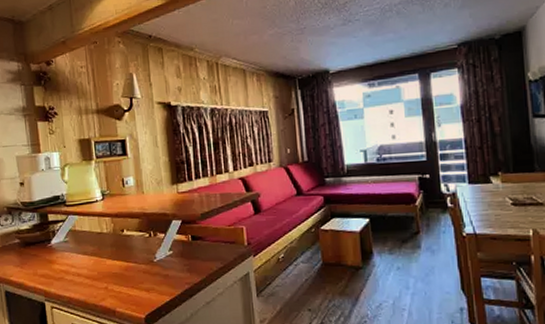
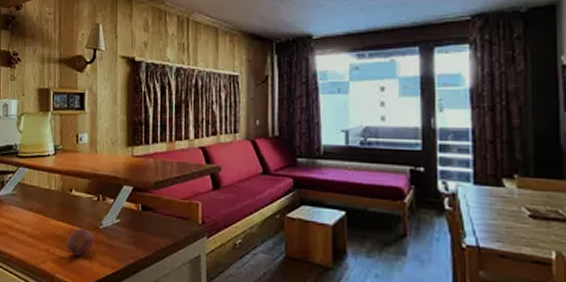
fruit: none [124,263,151,289] -> present [67,228,95,256]

